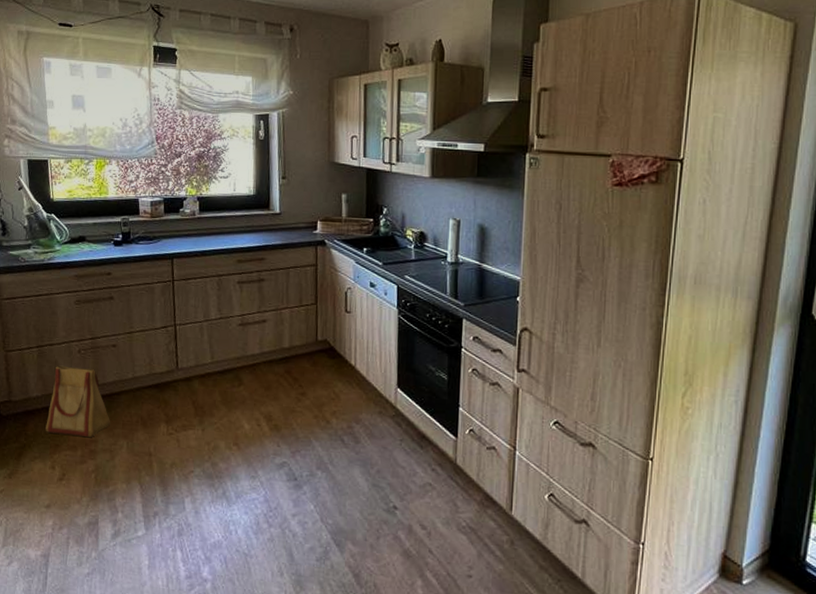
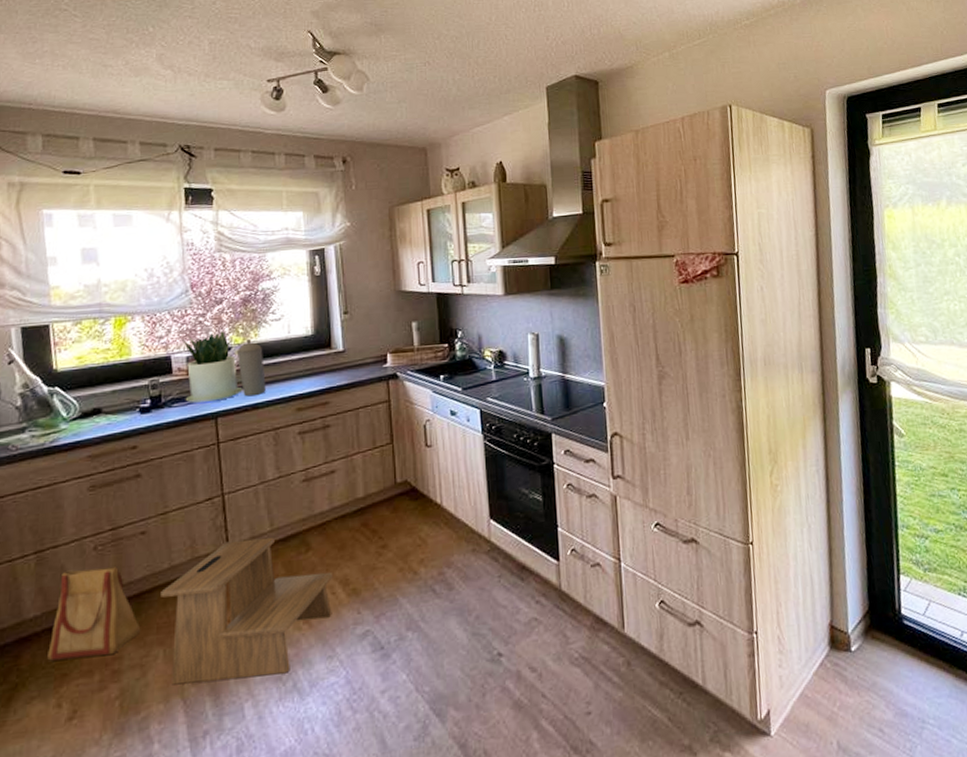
step stool: none [126,365,260,482] -> present [161,537,334,685]
planter: none [148,182,194,245] -> present [182,331,243,404]
canister: none [190,193,213,244] -> present [236,340,266,397]

